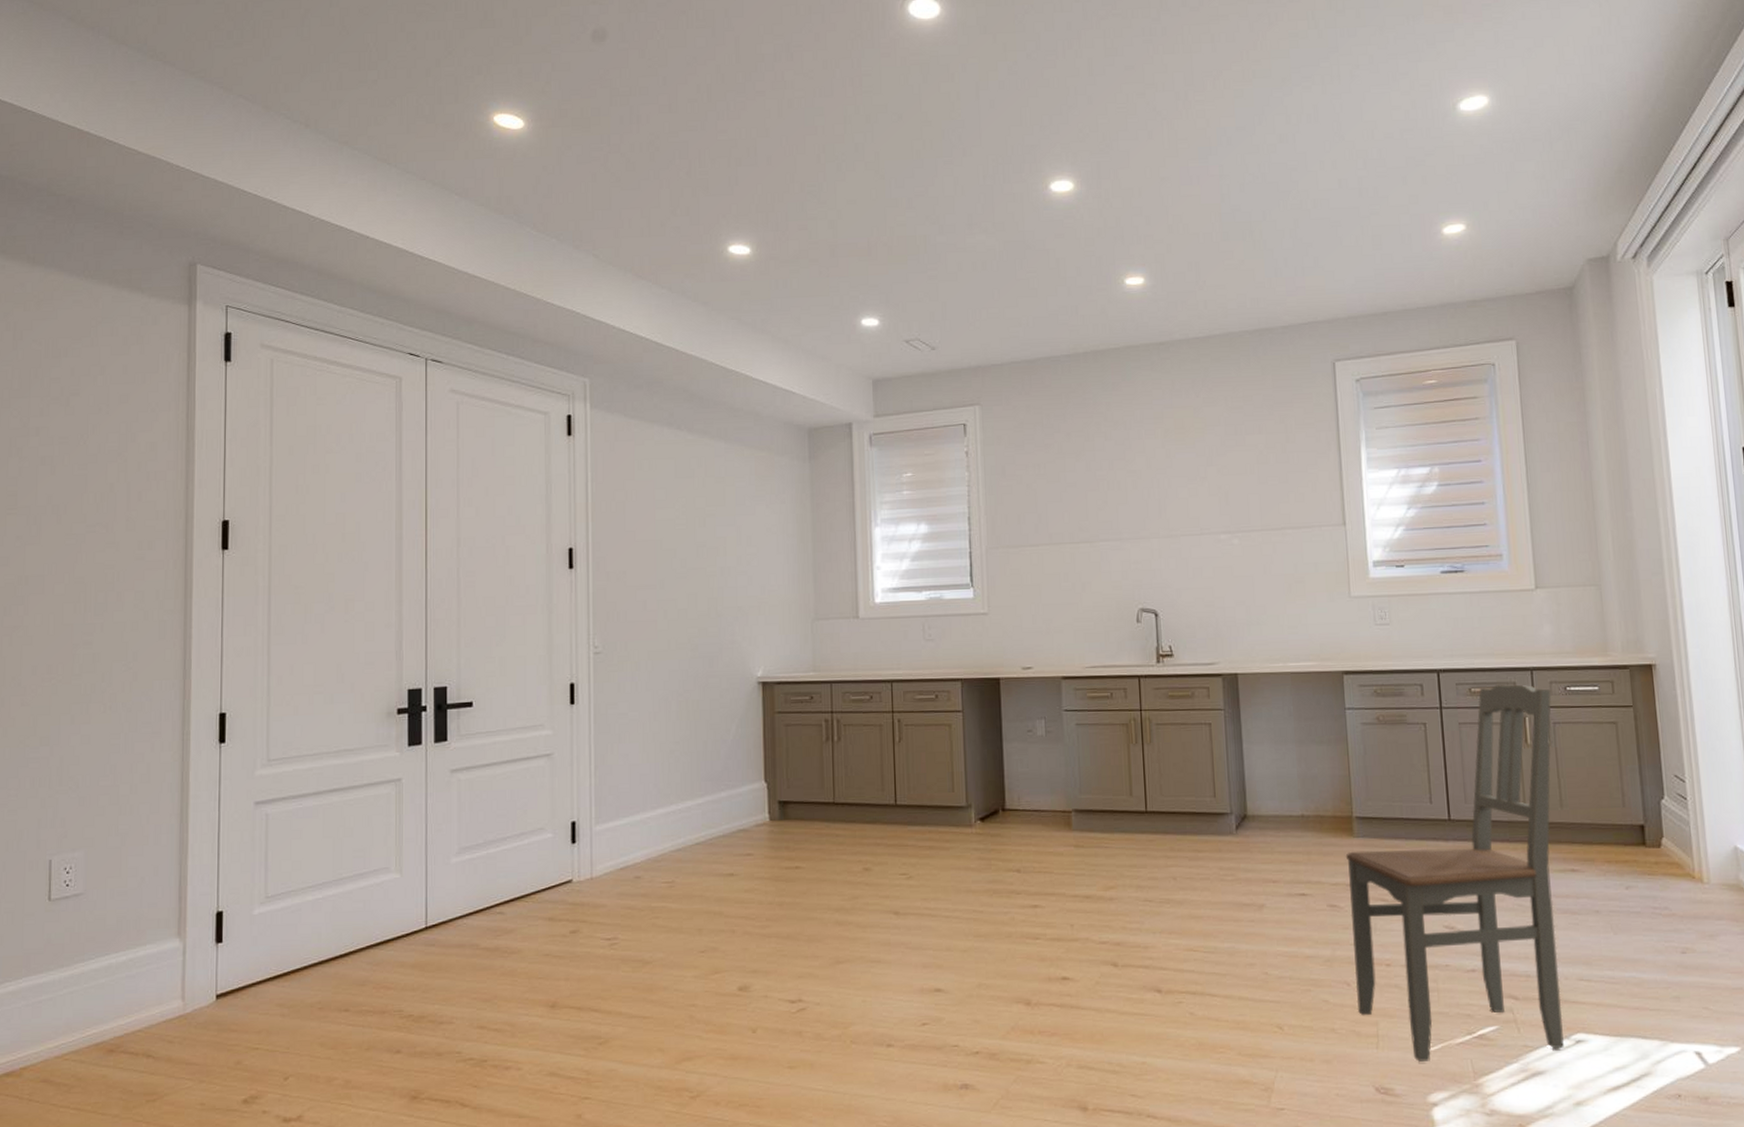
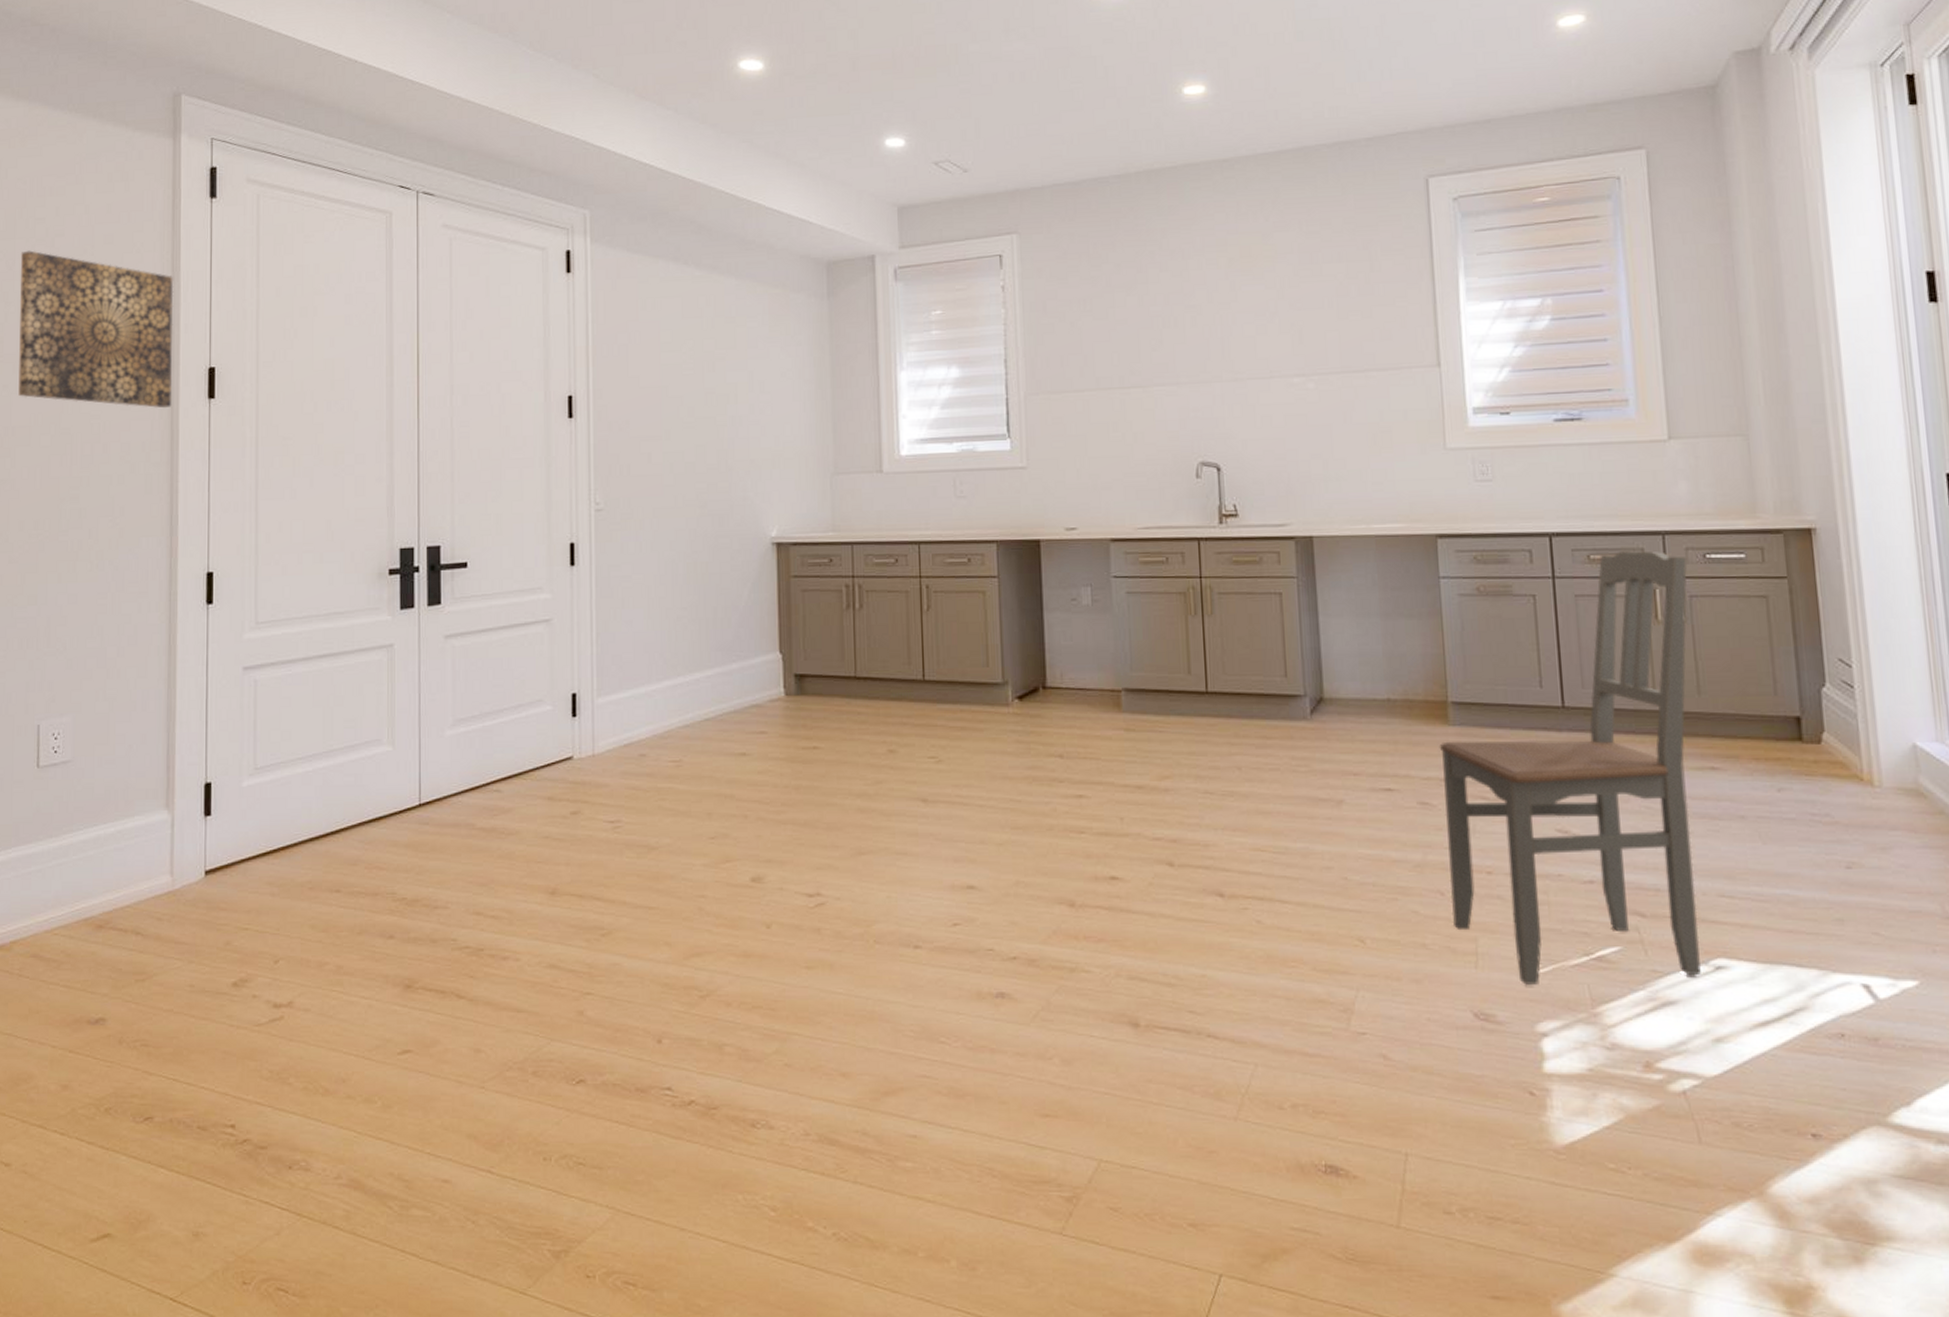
wall art: none [32,408,189,559] -> present [18,250,174,409]

